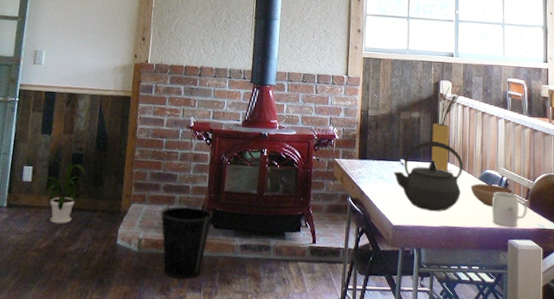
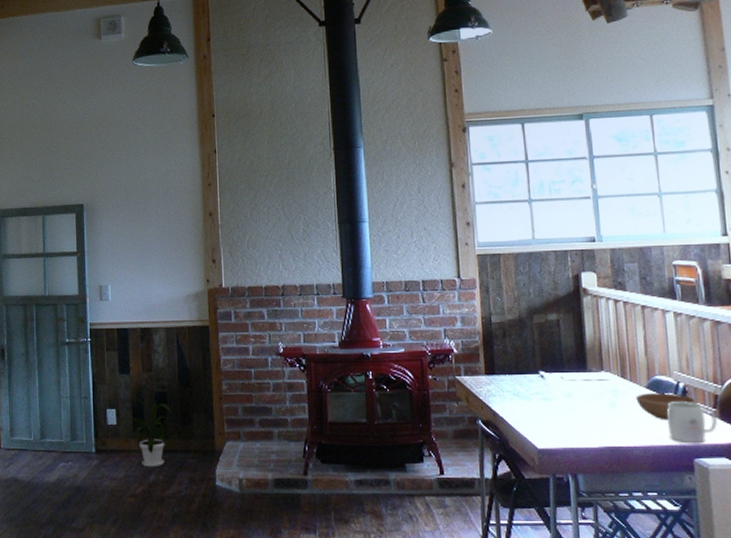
bucket: present [161,205,213,279] -> none [259,441,318,520]
kettle: present [394,140,463,211] -> none [532,346,624,429]
vase: present [430,81,462,172] -> none [569,273,612,382]

